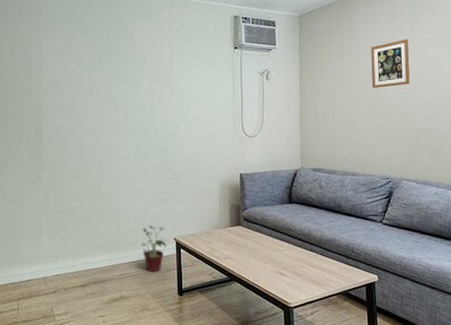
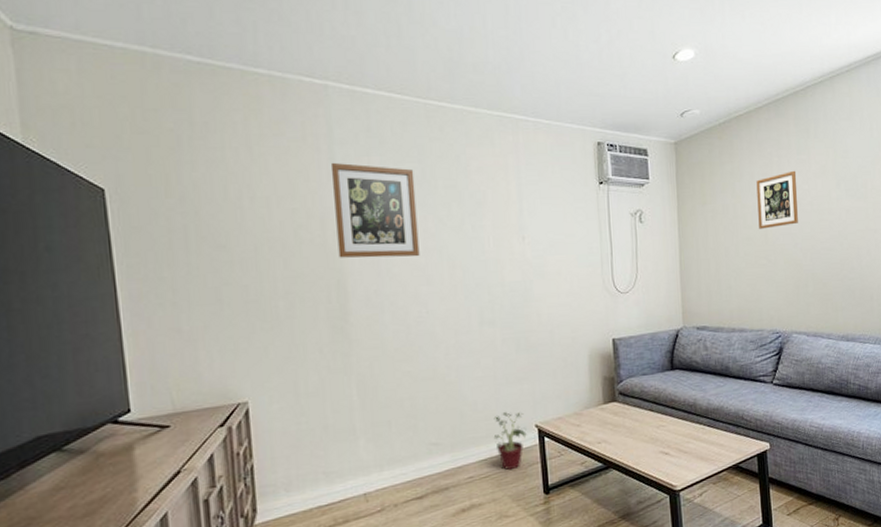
wall art: none [37,31,95,102] -> present [330,162,420,258]

